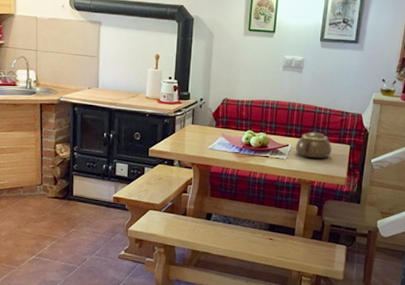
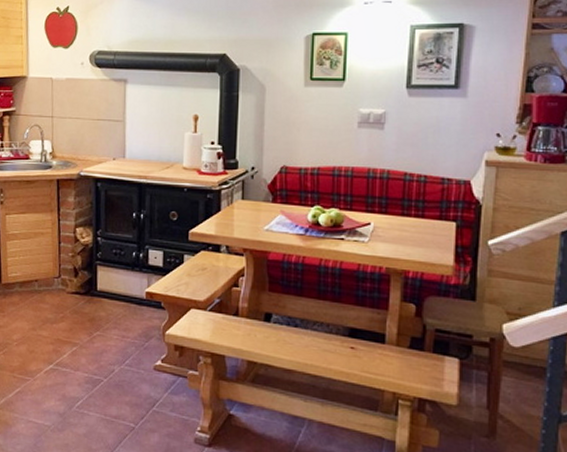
teapot: present [295,130,332,159] -> none [379,203,431,241]

